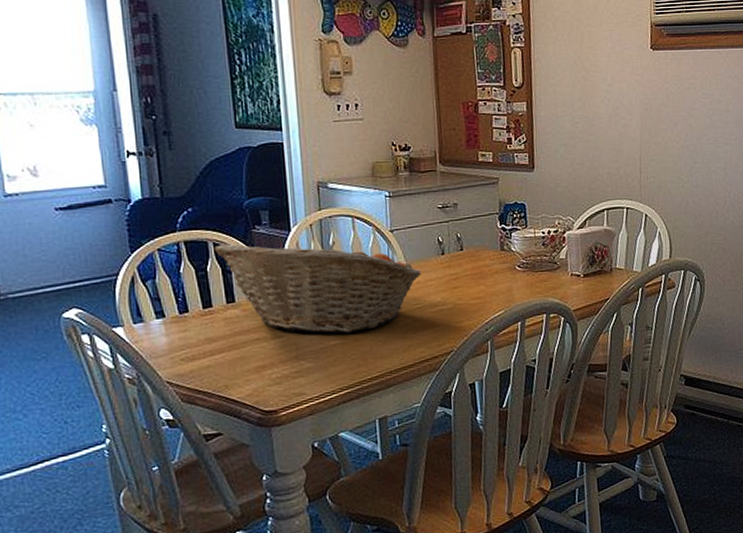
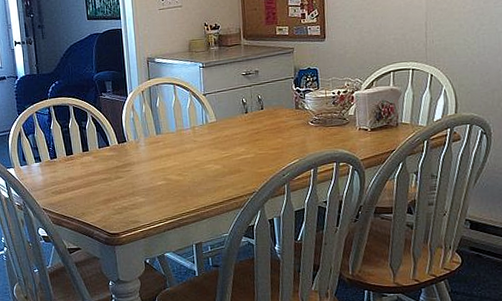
fruit basket: present [214,241,422,334] -> none [73,104,229,176]

